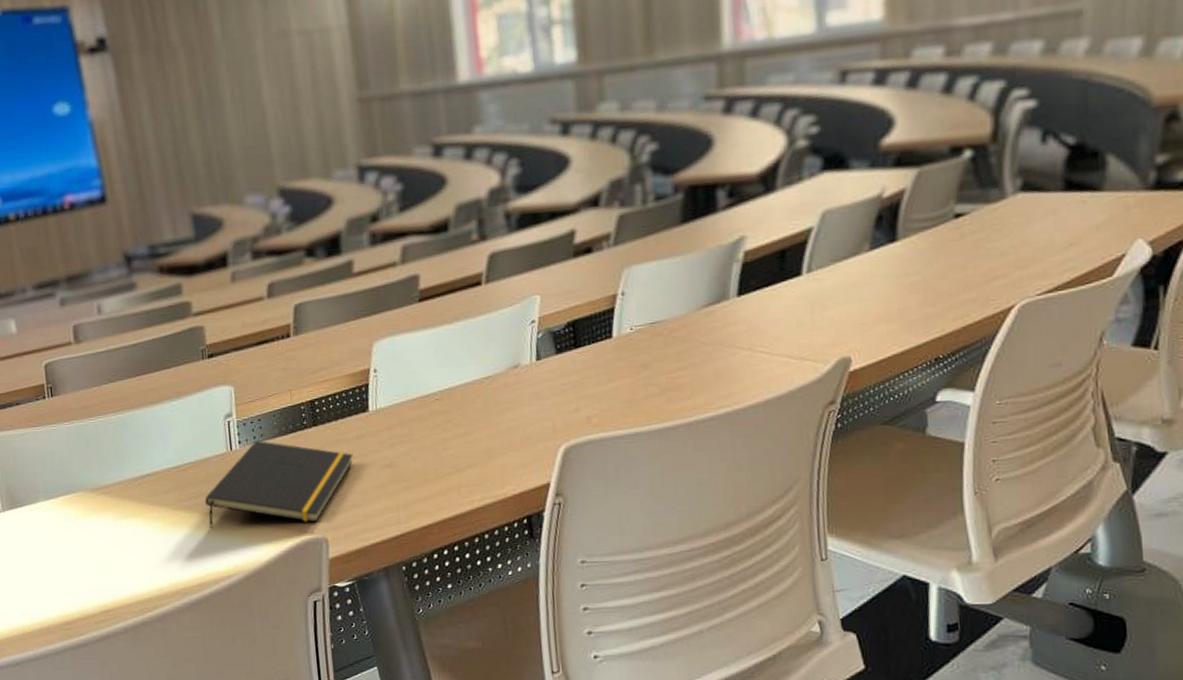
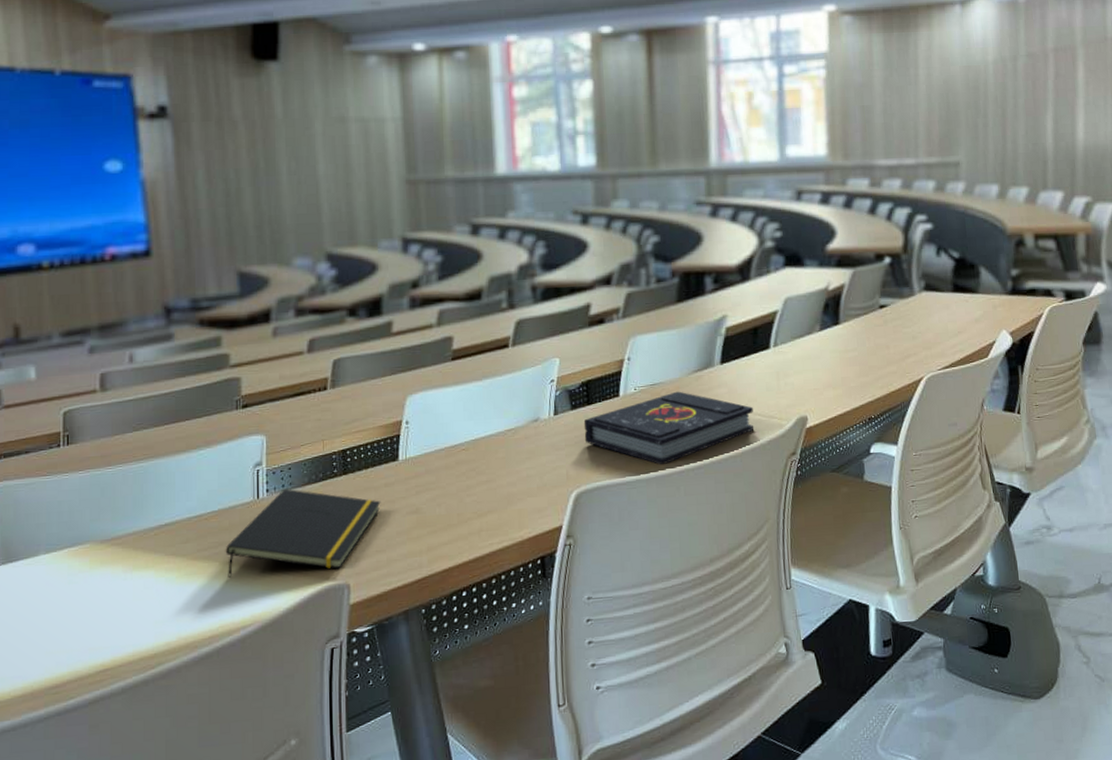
book: none [571,330,781,417] -> present [583,391,754,465]

